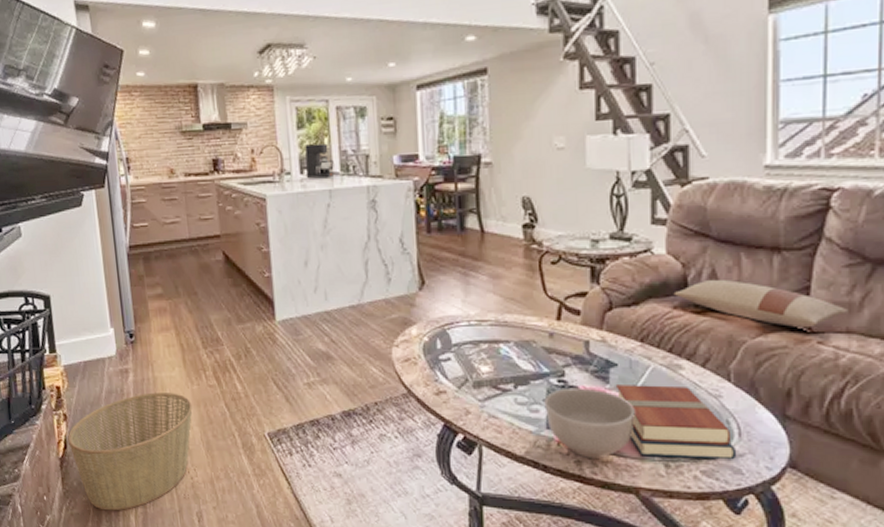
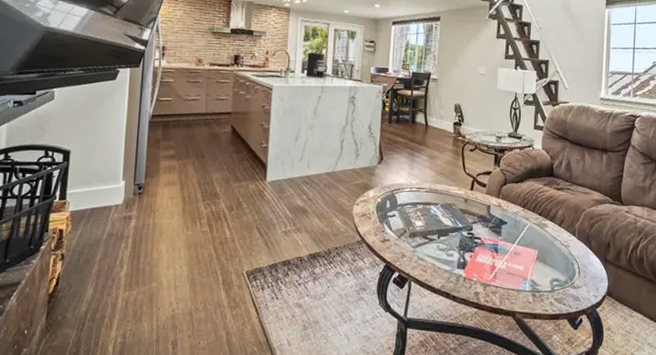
basket: present [68,392,193,511] -> none [61,236,184,342]
bowl: present [544,387,635,458] -> none [457,238,516,290]
books: present [615,385,737,460] -> none [504,237,577,291]
pillow: present [673,279,849,329] -> none [544,167,643,202]

